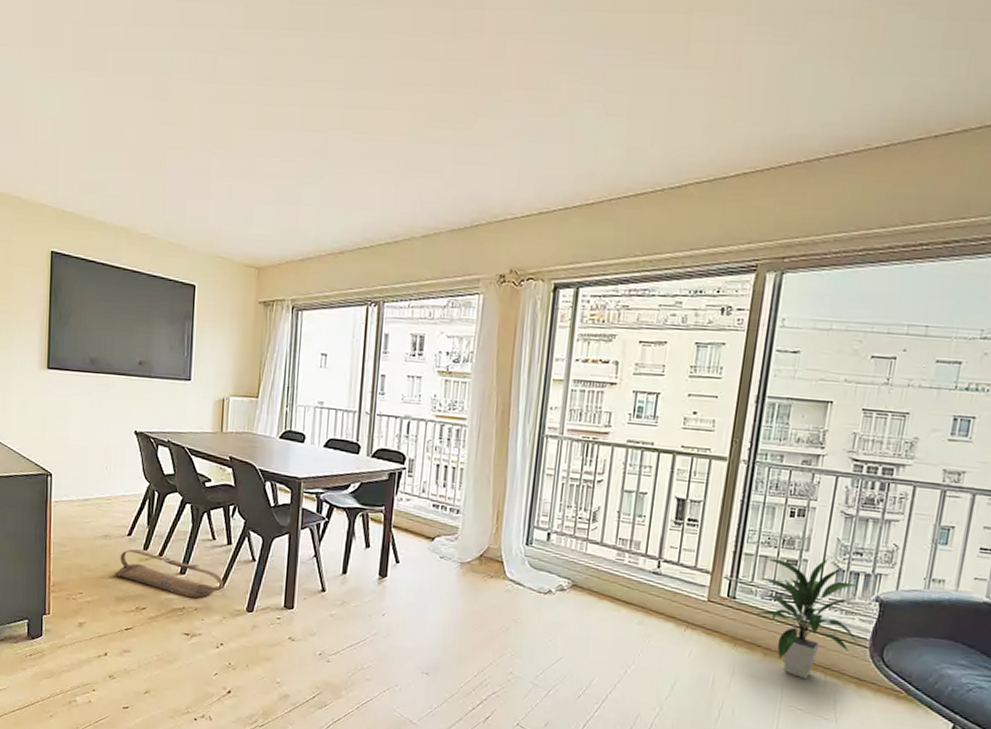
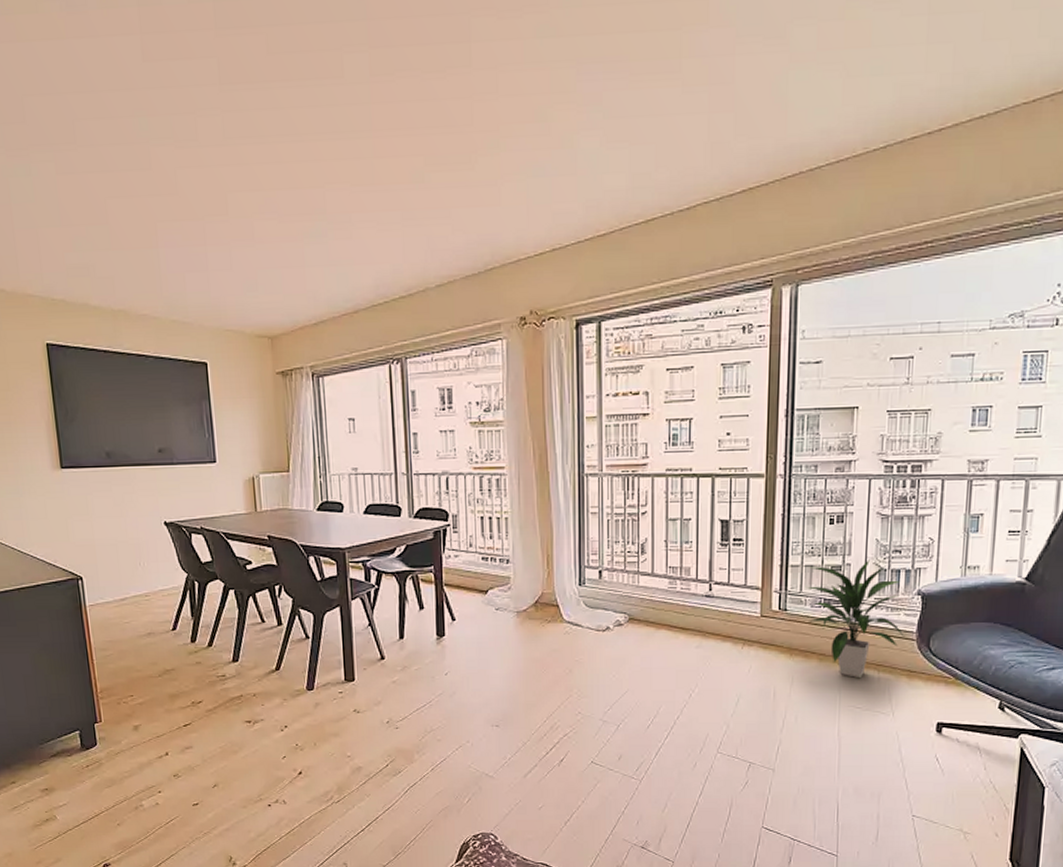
bag: present [114,549,225,599] -> none [163,643,281,685]

